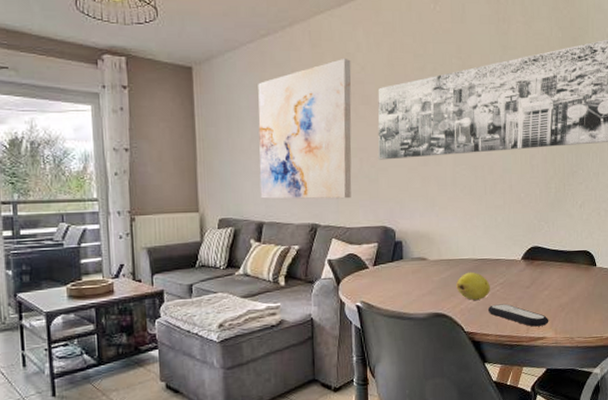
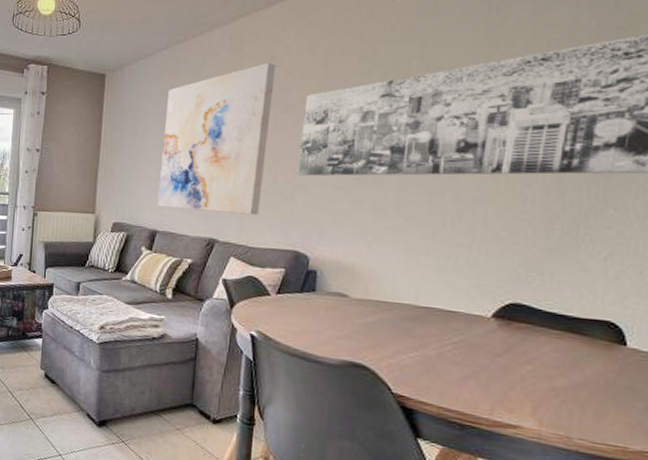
fruit: present [456,271,490,300] -> none [386,320,437,358]
remote control: present [488,304,549,327] -> none [431,367,530,411]

